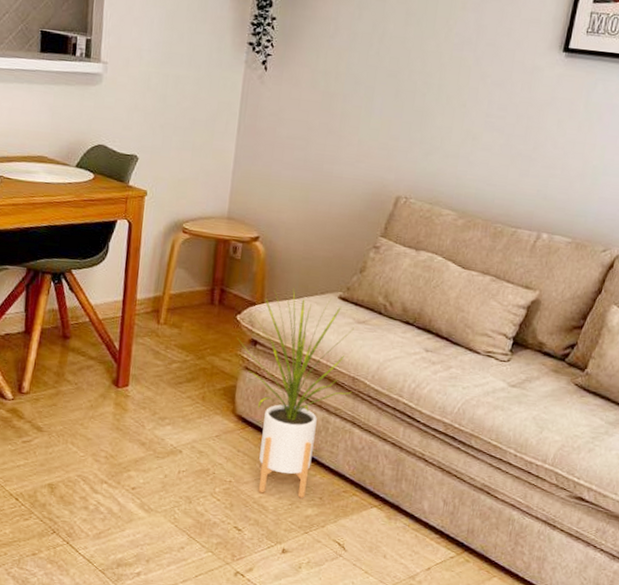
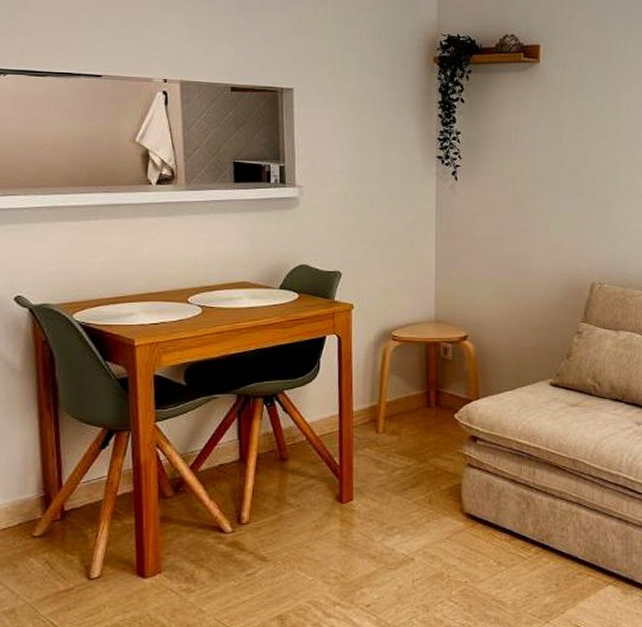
house plant: present [237,287,354,498] -> none [457,379,574,589]

